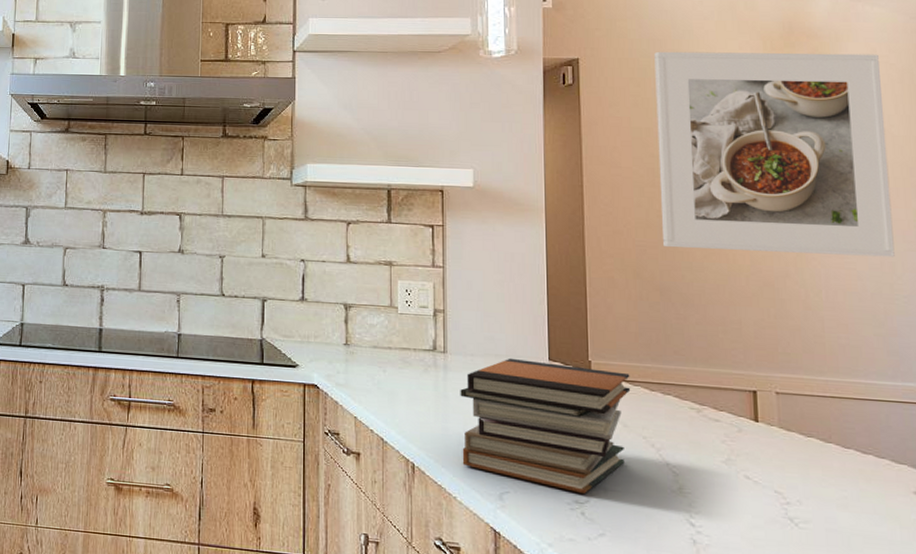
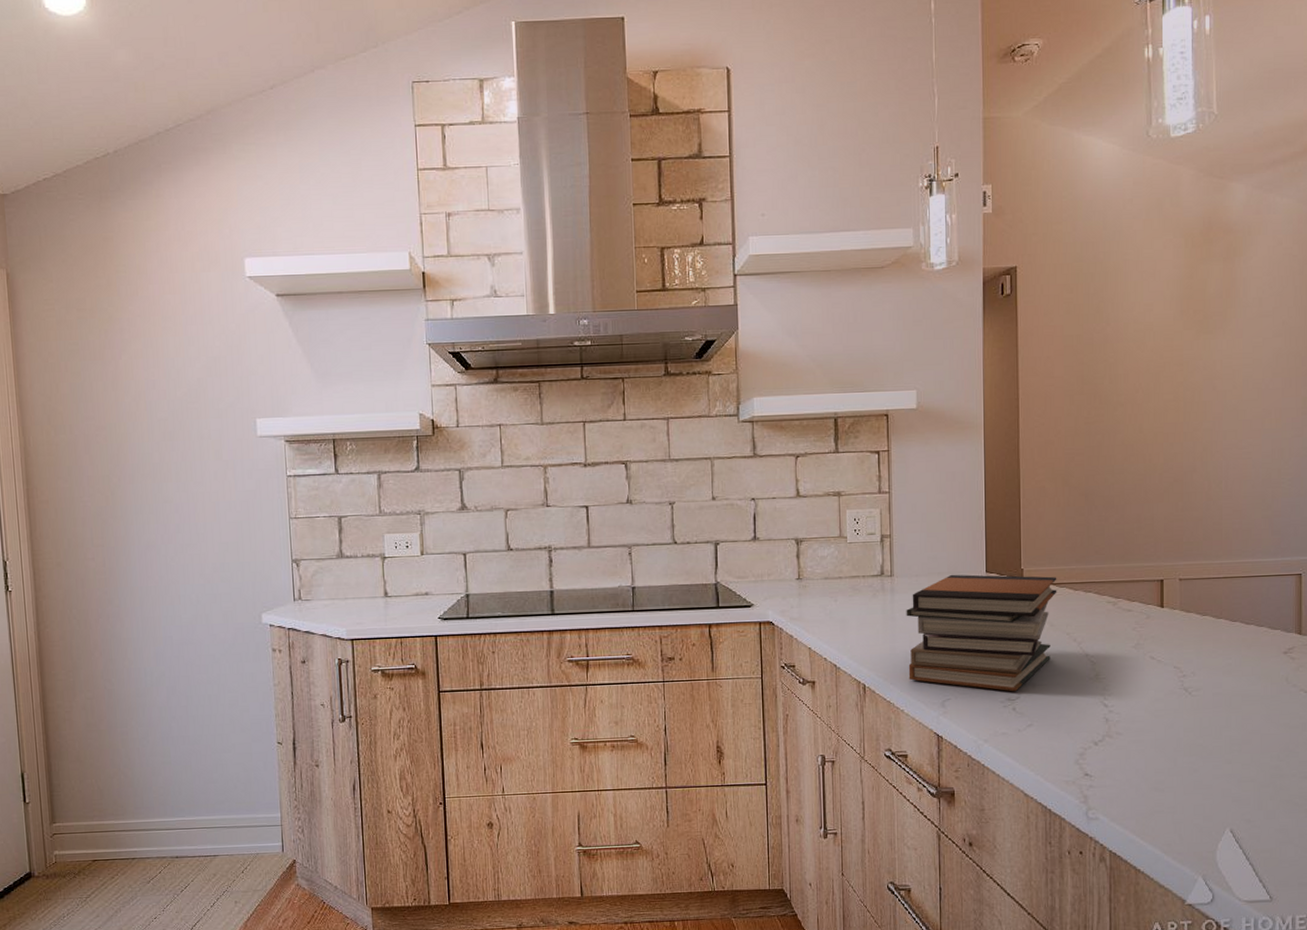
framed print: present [654,51,895,257] -> none [1087,246,1285,453]

